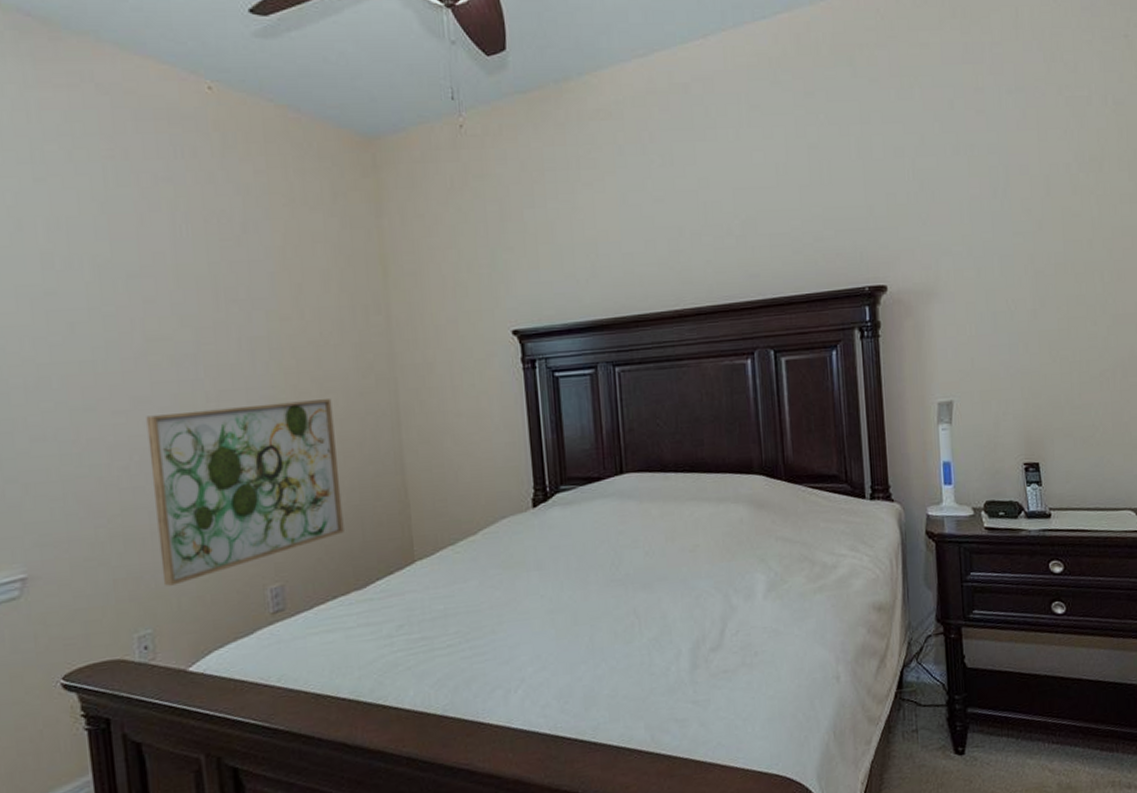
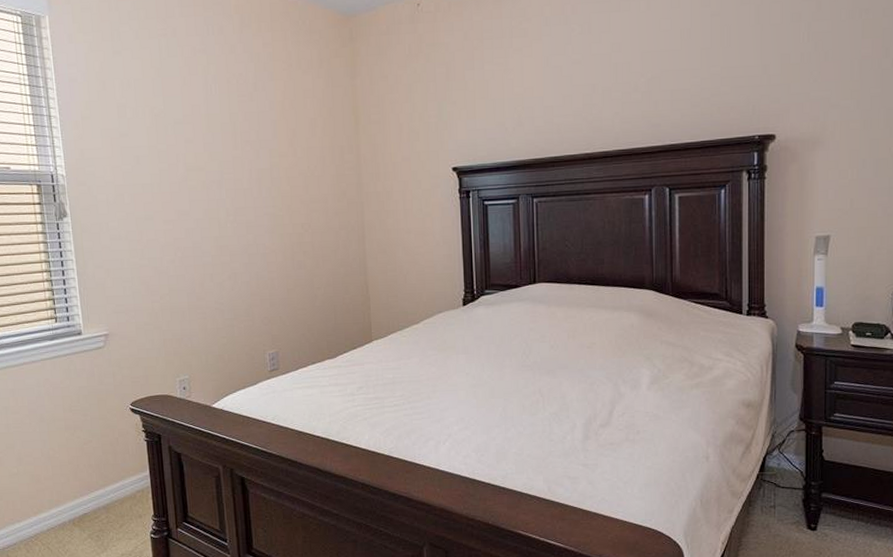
wall art: present [146,399,344,586] -> none [186,217,322,346]

